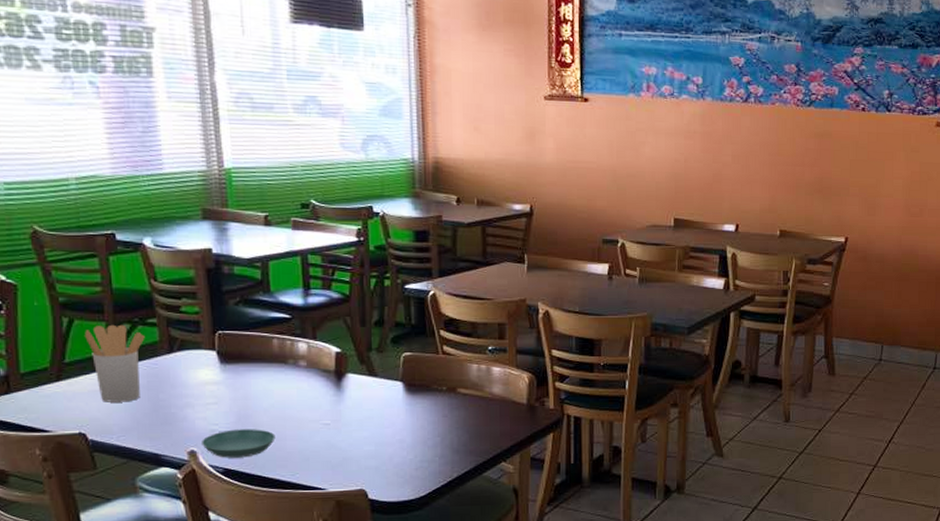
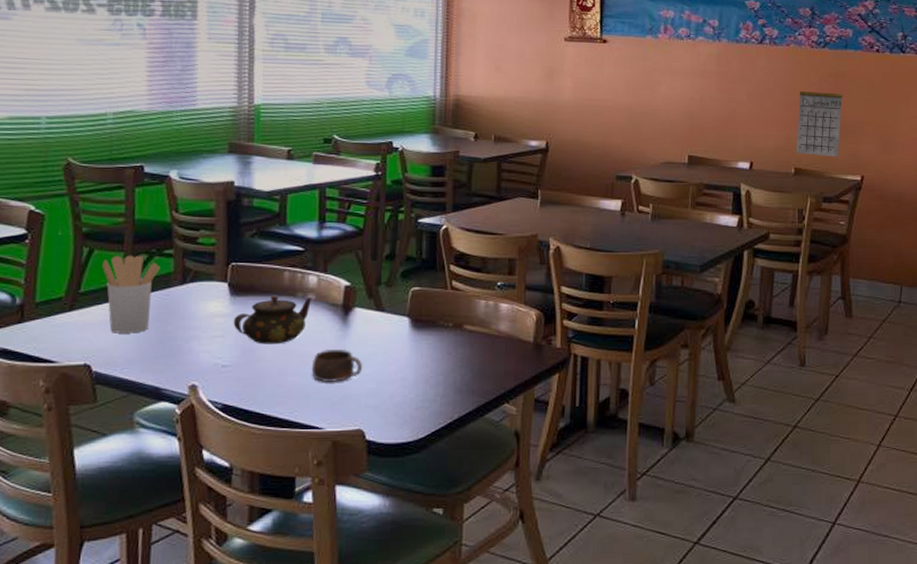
saucer: present [202,429,276,458] -> none [203,363,278,393]
teapot: none [226,362,304,411] -> present [233,295,313,344]
cup: none [308,413,359,446] -> present [311,348,362,383]
calendar: none [781,138,829,218] -> present [796,78,843,157]

